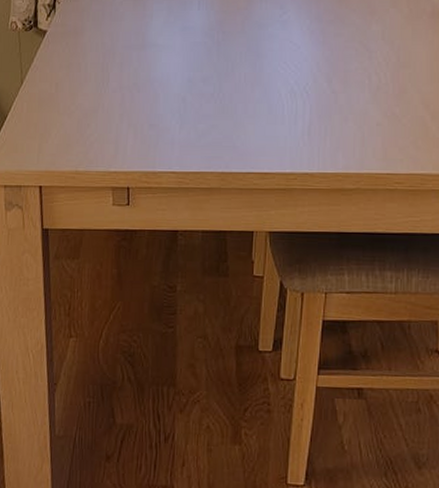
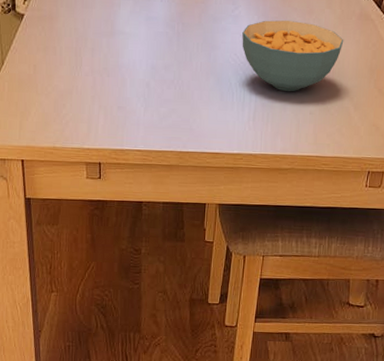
cereal bowl: none [292,22,414,102] -> present [242,20,344,92]

